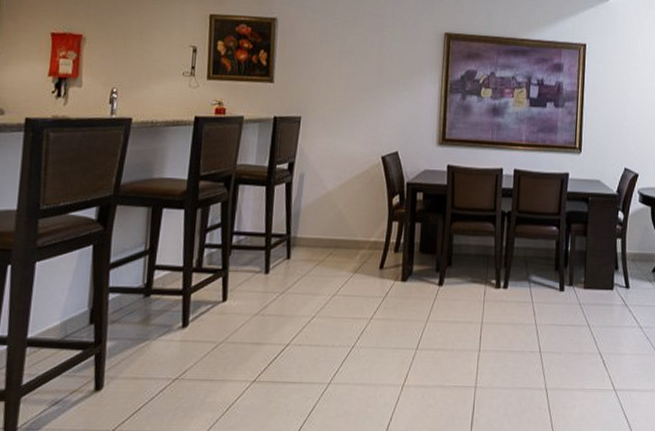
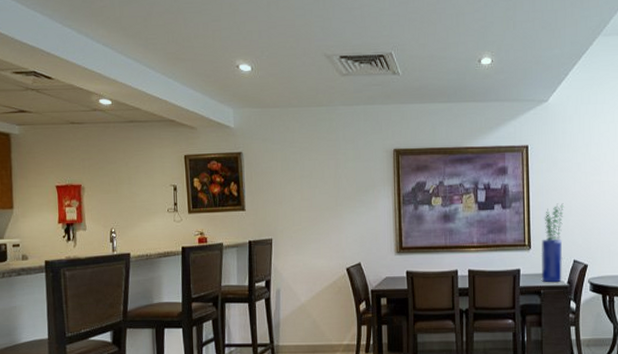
vase: none [591,107,618,191] -> present [541,203,564,283]

